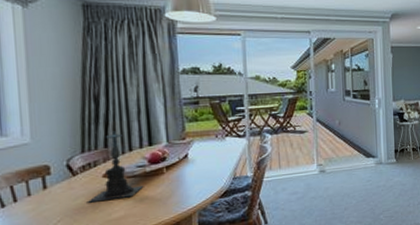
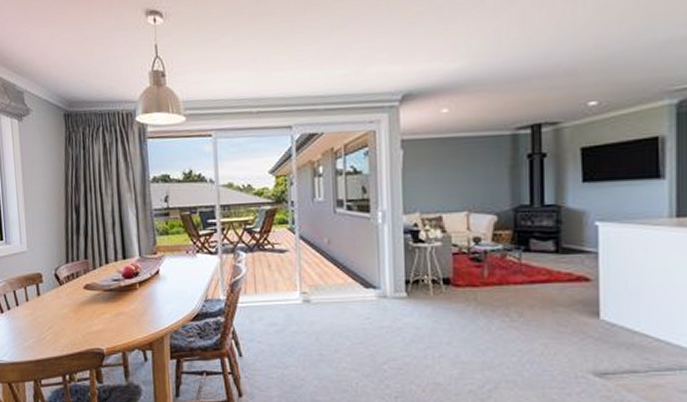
candle holder: present [87,131,144,203] -> none [71,242,119,313]

